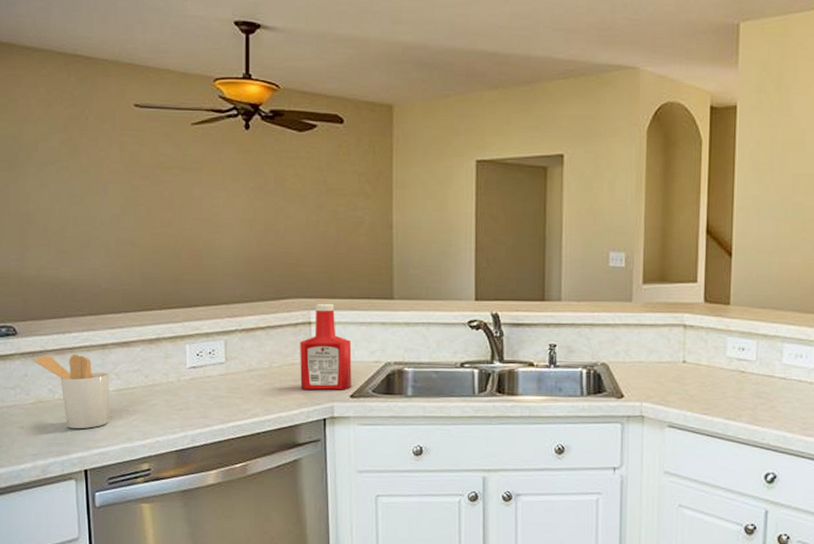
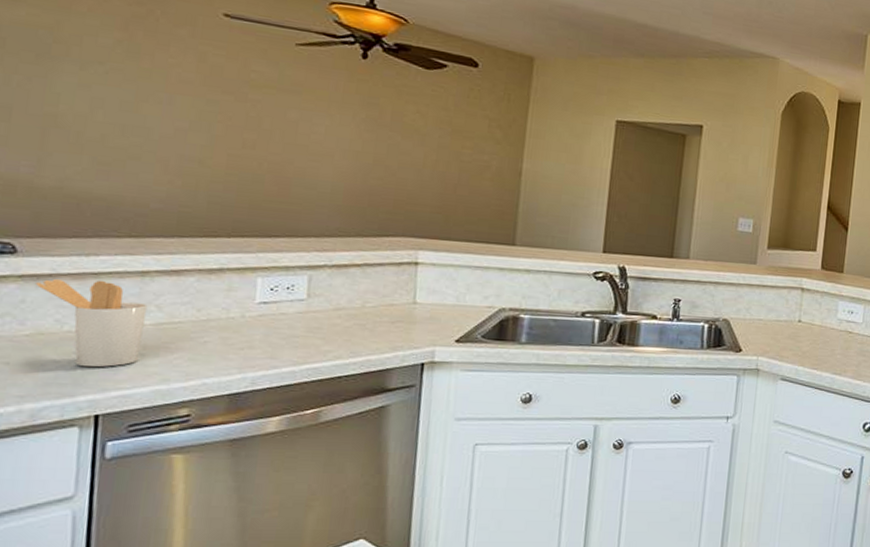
ketchup bottle: present [300,304,352,390] -> none [397,244,463,334]

